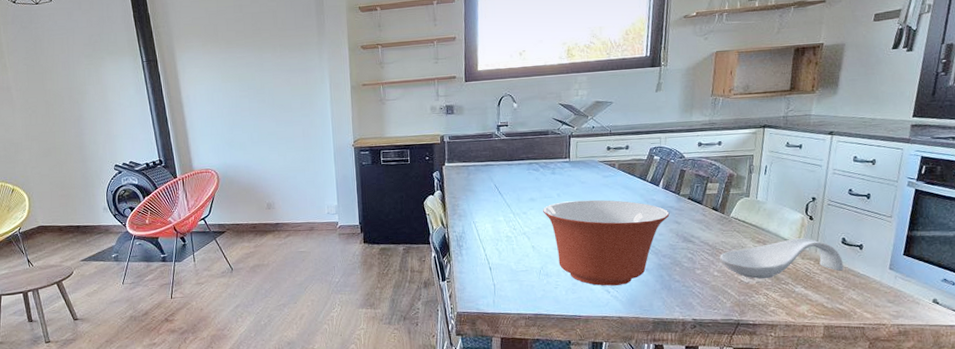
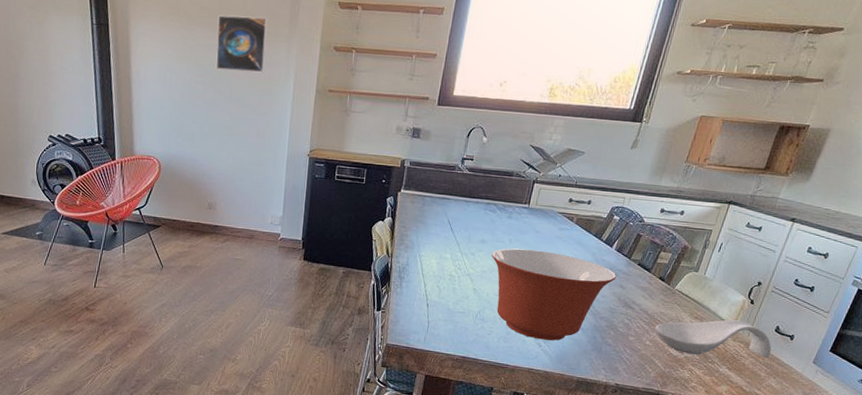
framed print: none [253,31,301,83] -> present [215,15,268,73]

